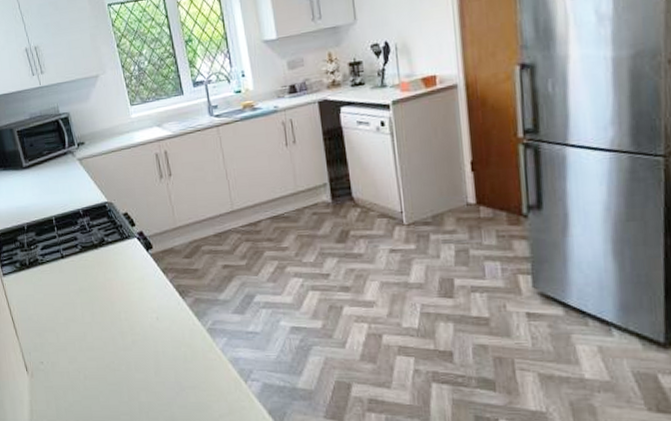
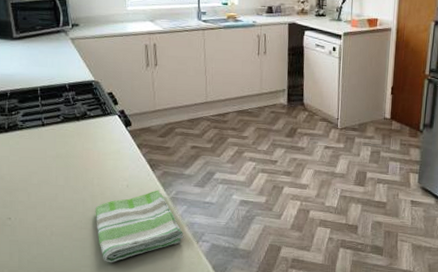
dish towel: none [126,321,229,409] -> present [95,190,184,262]

